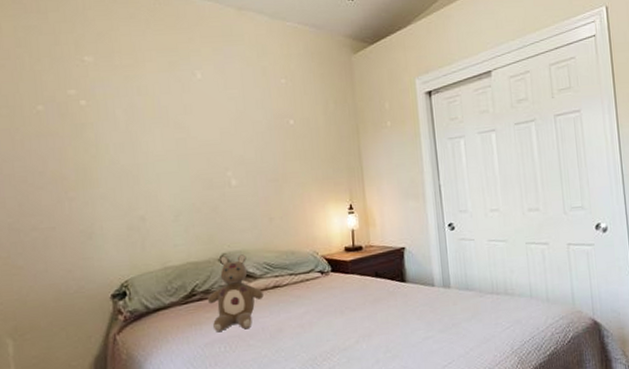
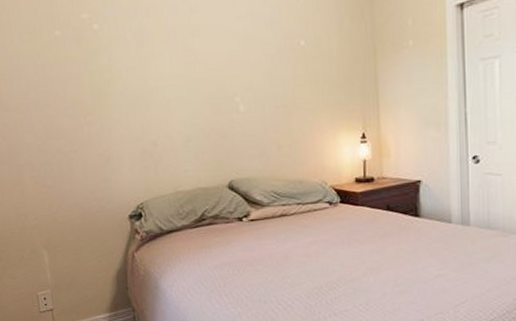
stuffed bear: present [207,254,264,331] -> none [216,182,271,255]

